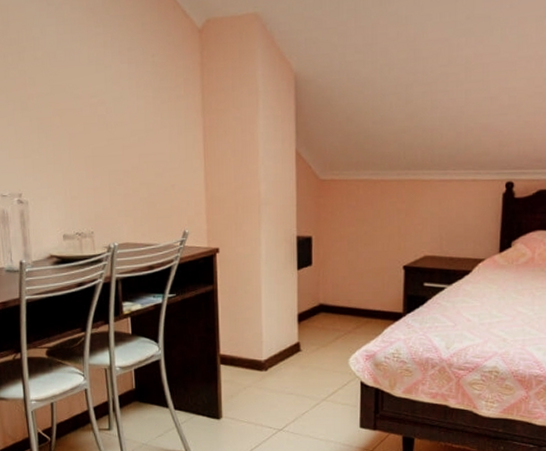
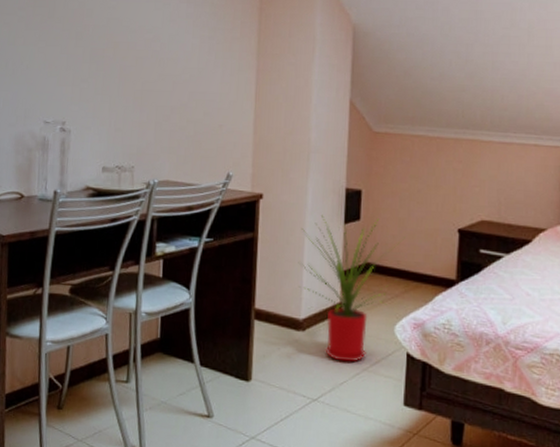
house plant: none [256,262,355,394] -> present [298,215,405,363]

